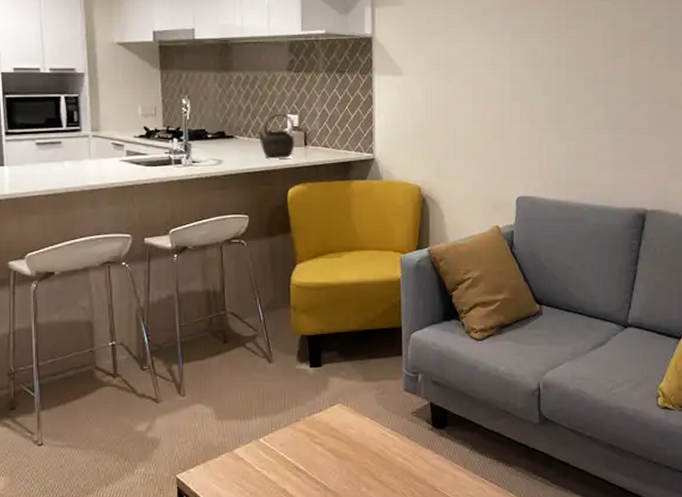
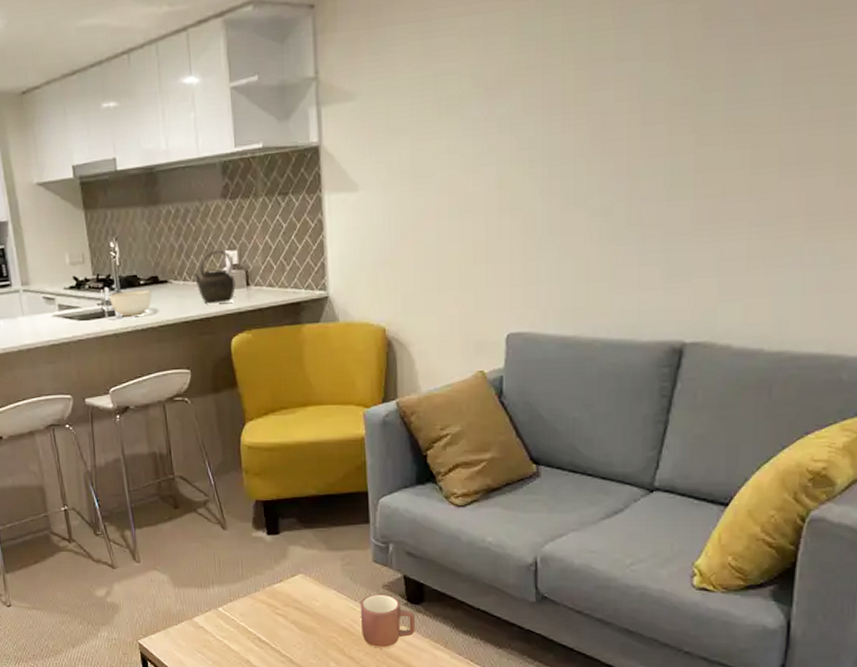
bowl: none [177,143,217,165] -> present [109,290,152,317]
mug: none [391,420,438,472] -> present [360,594,415,649]

